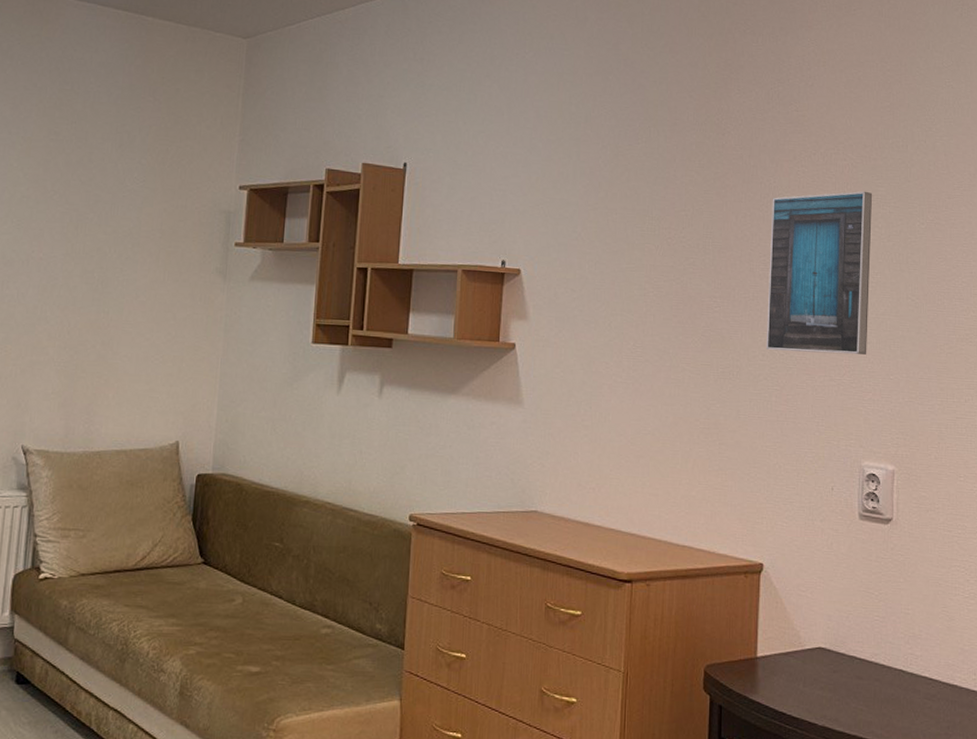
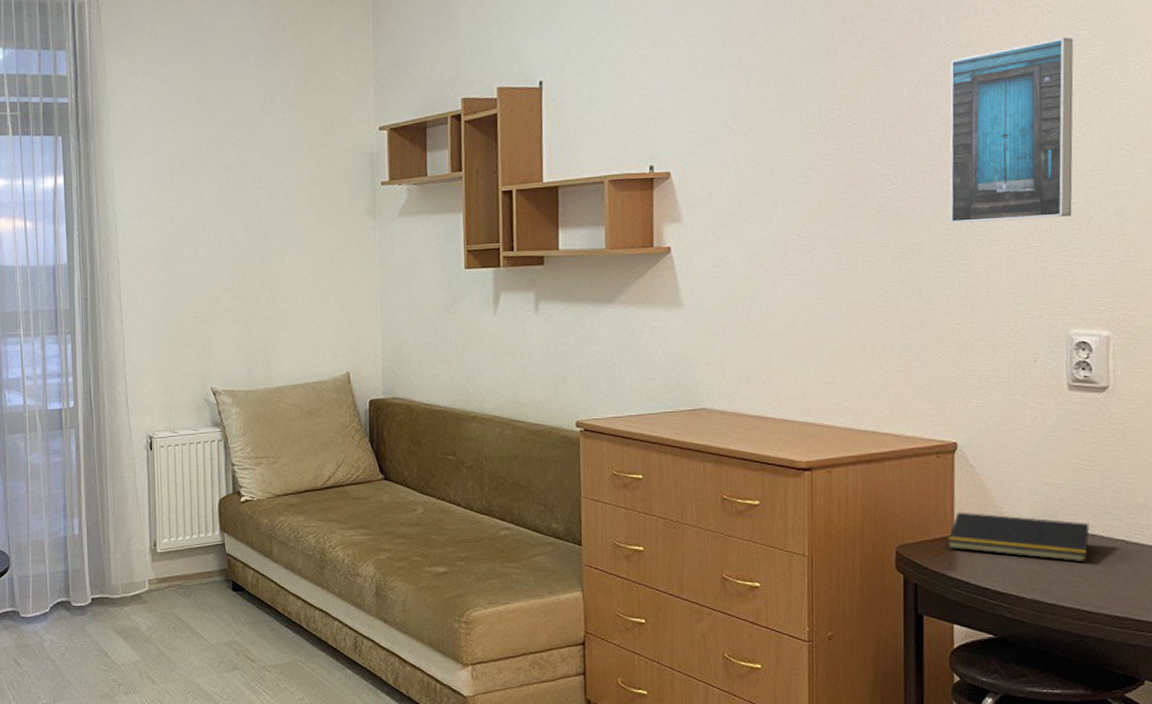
notepad: none [751,633,873,691] -> present [948,512,1090,563]

